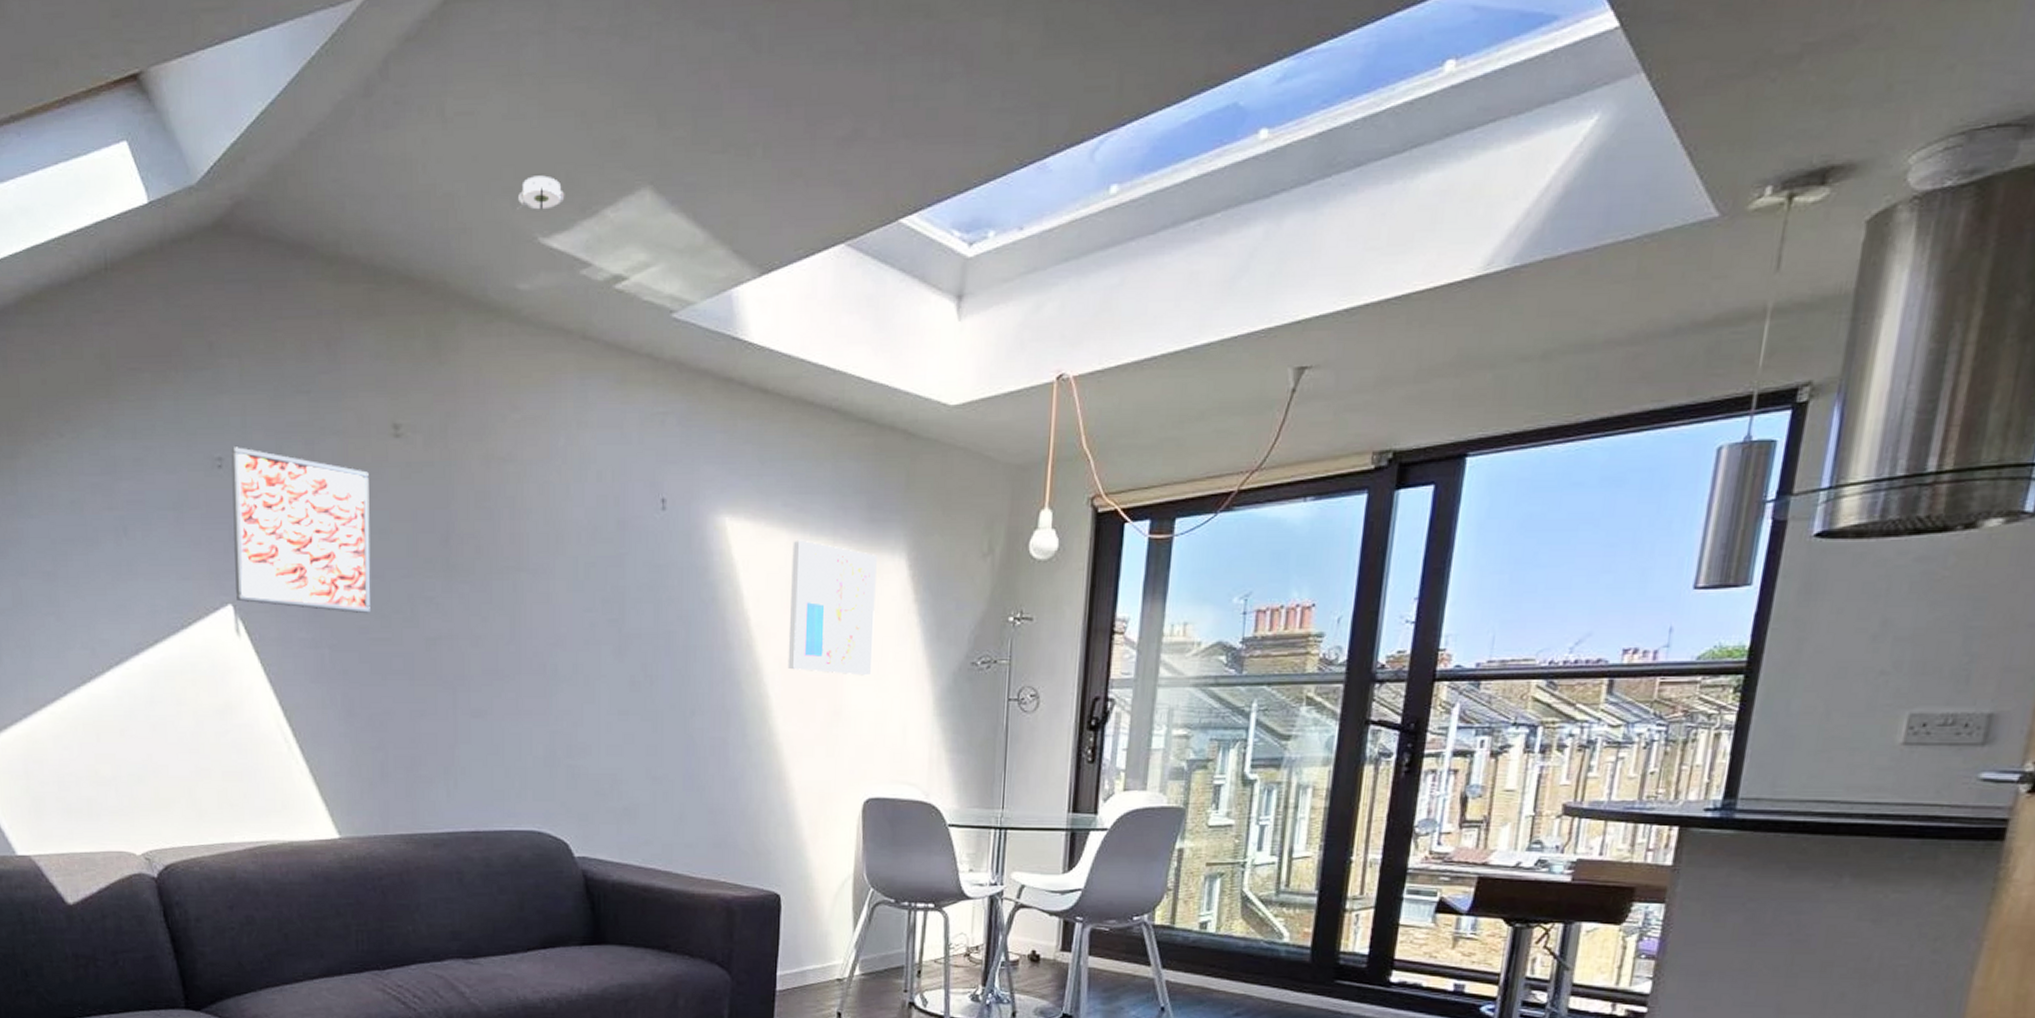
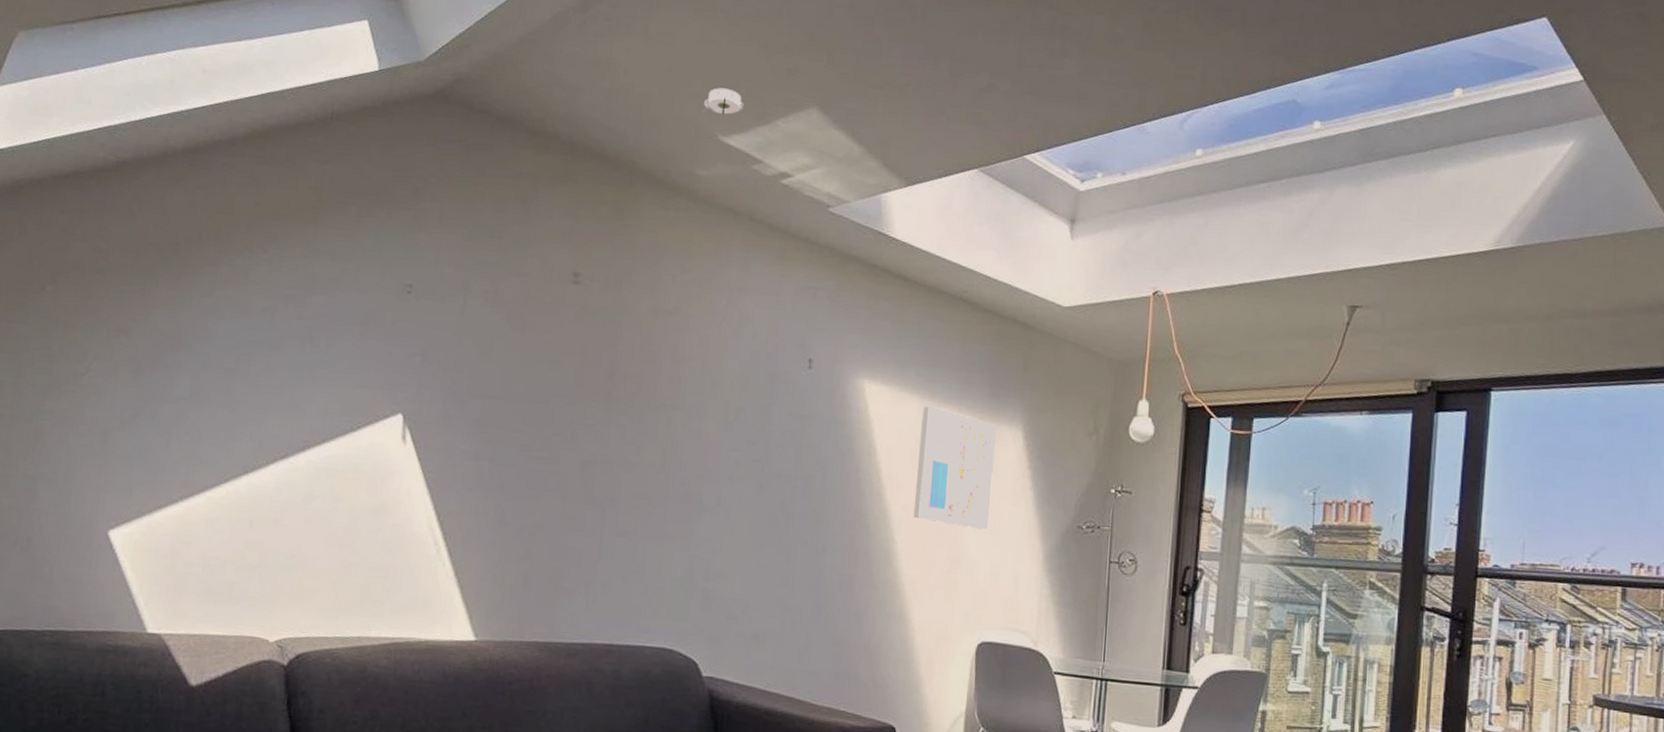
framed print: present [231,447,371,614] -> none [407,277,546,434]

